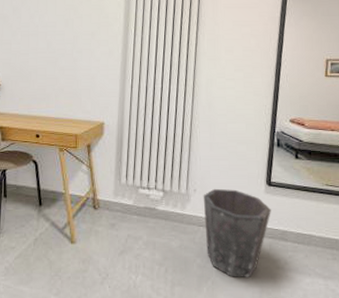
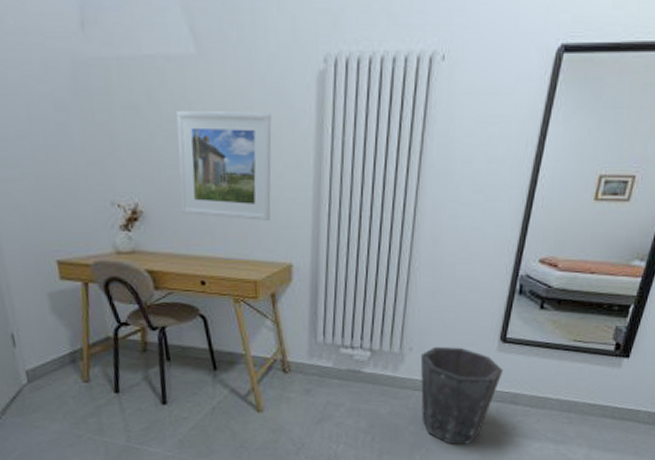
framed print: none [27,19,94,91] -> present [176,111,272,220]

